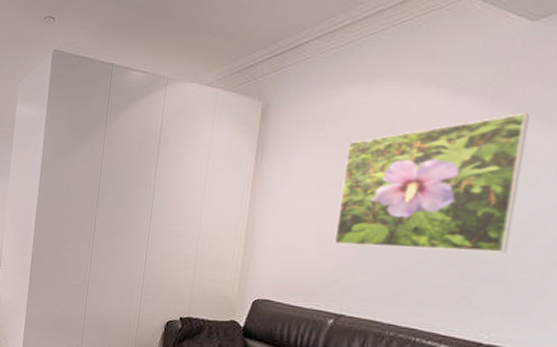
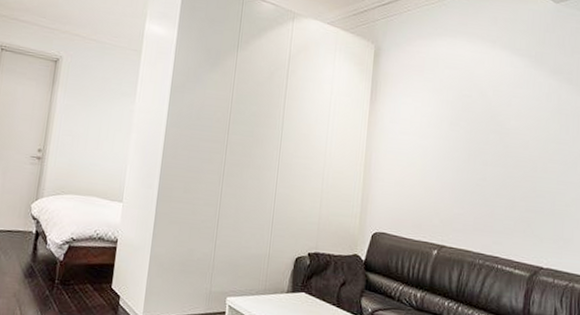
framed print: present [334,113,529,253] -> none [434,74,559,189]

